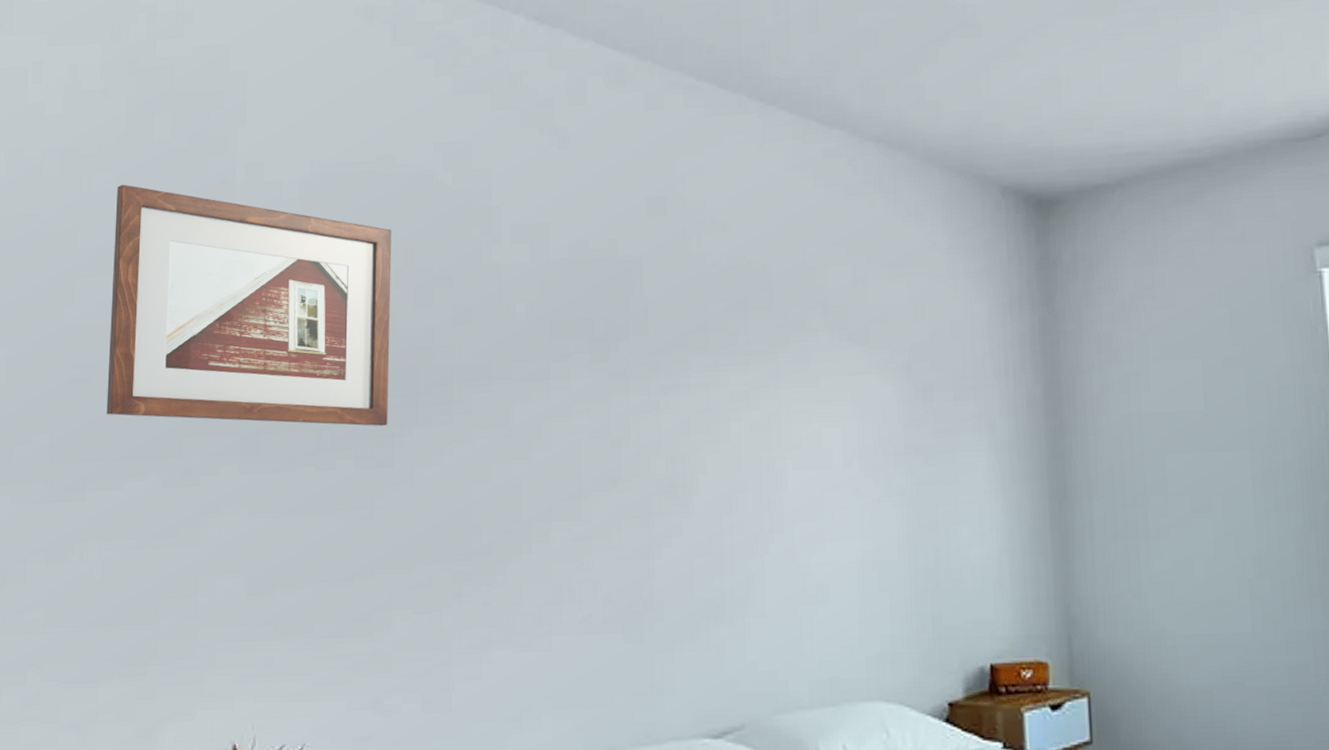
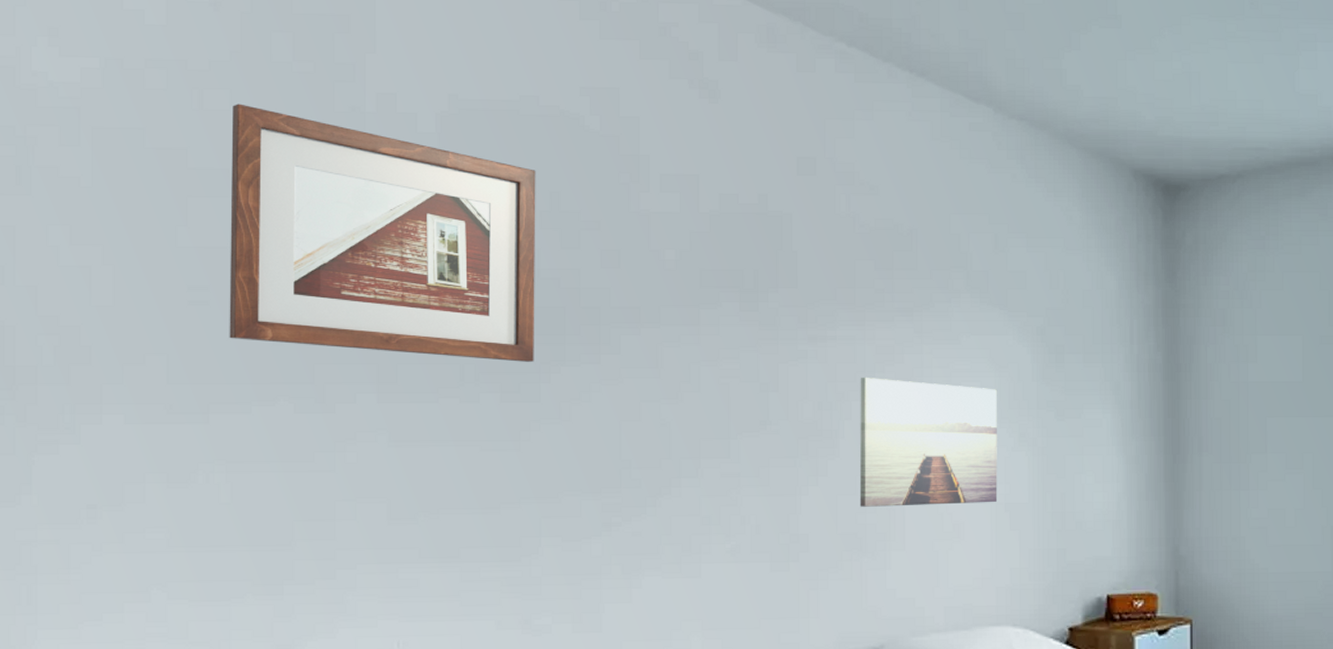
wall art: none [714,426,864,569] -> present [859,377,998,507]

